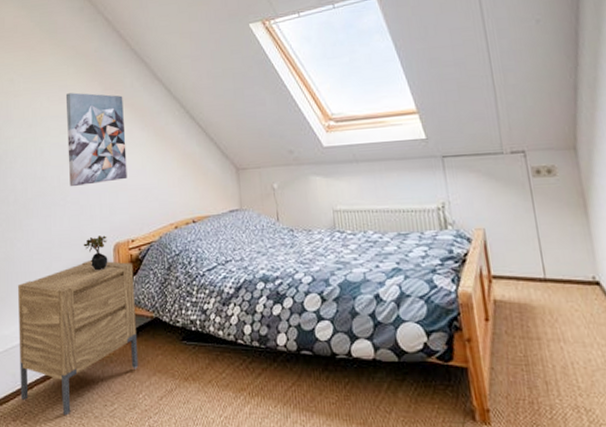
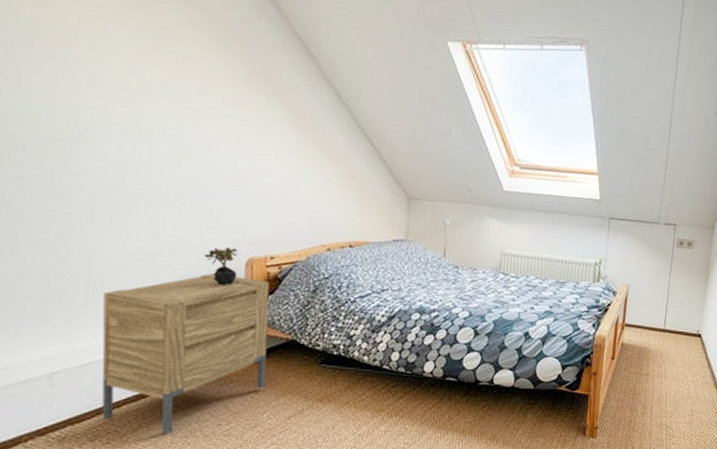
wall art: present [65,92,127,187] -> none [190,68,276,189]

